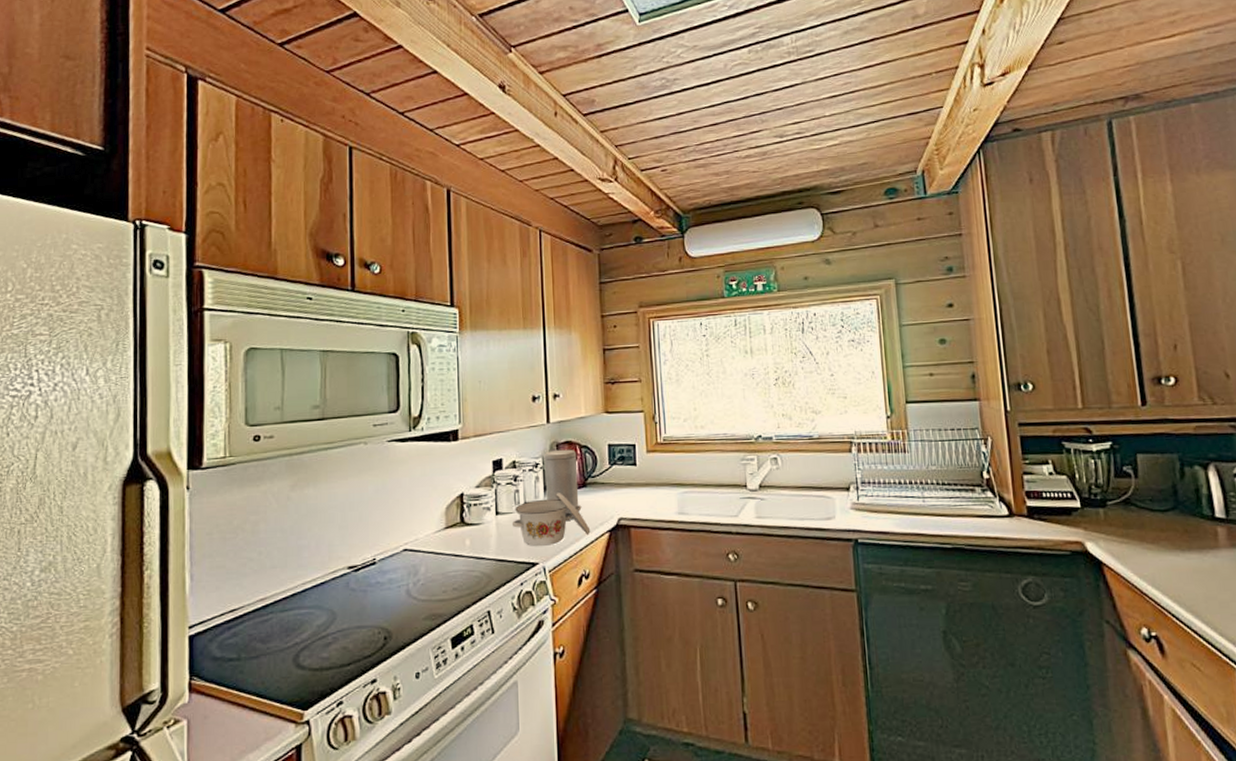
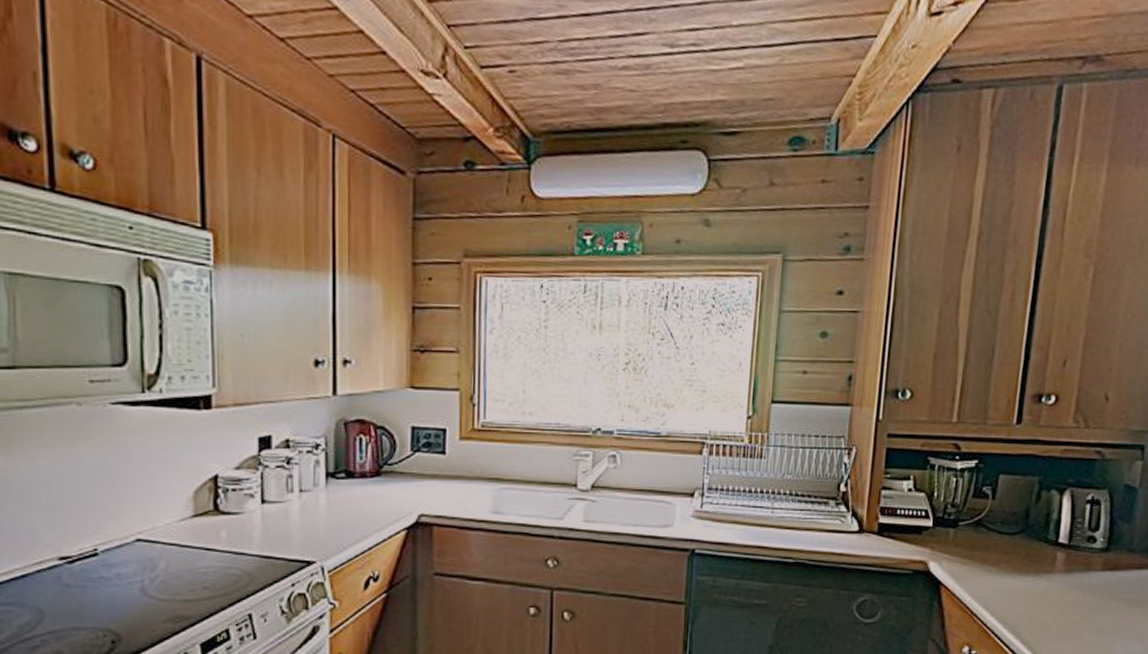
cooking pot: present [511,493,591,547] -> none [282,481,383,544]
canister: present [544,449,579,520] -> none [327,429,371,514]

